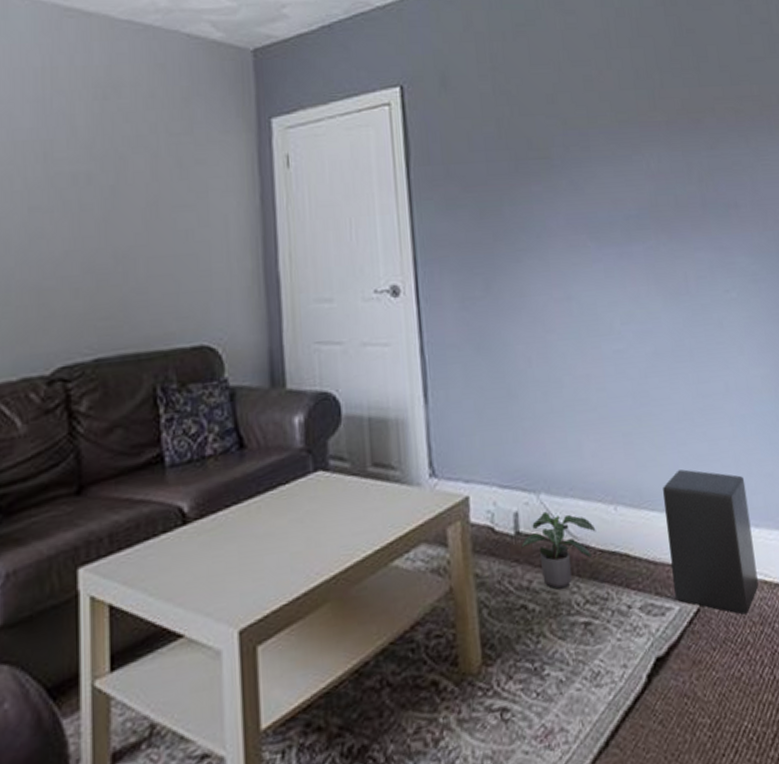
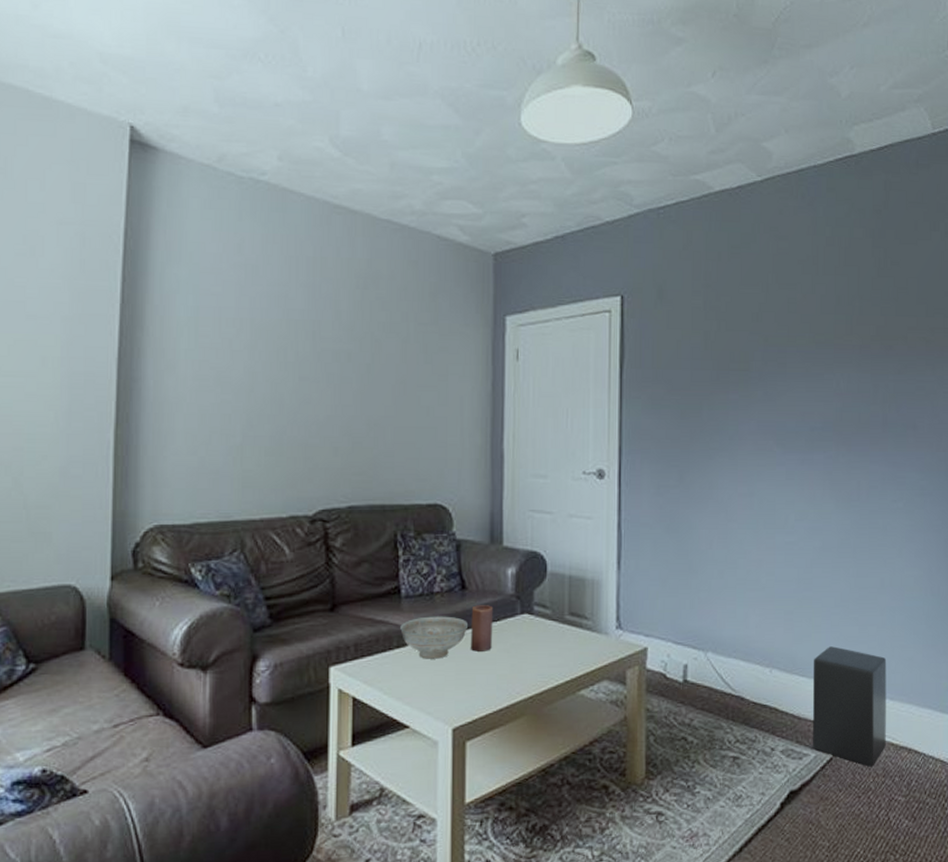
decorative bowl: none [166,484,251,543] -> present [400,616,469,659]
candle: none [253,465,282,526] -> present [471,605,494,652]
potted plant: present [521,511,596,589] -> none [687,666,752,729]

